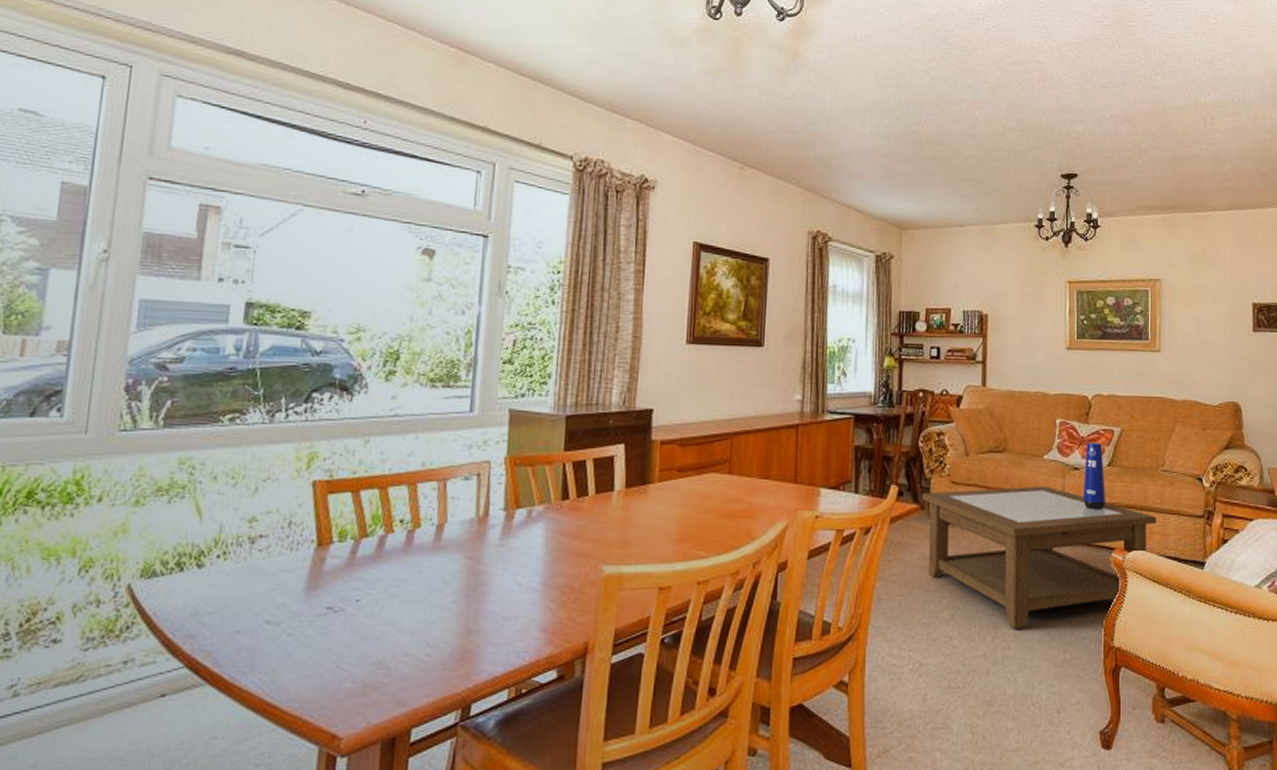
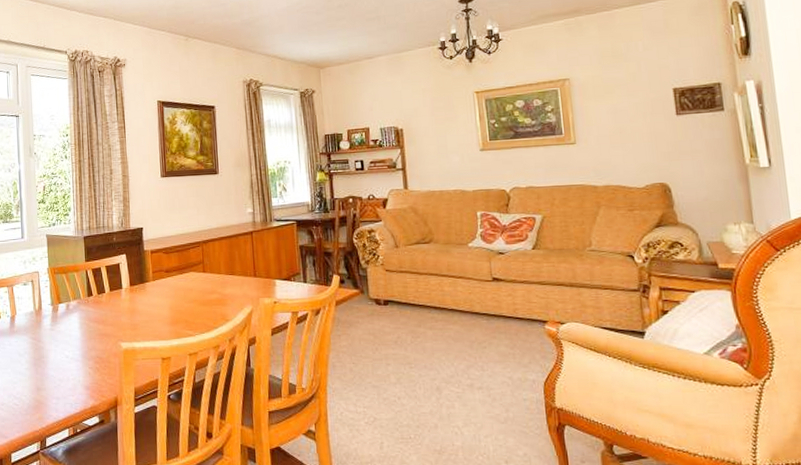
coffee table: present [921,486,1157,629] -> none [360,269,589,391]
vase: present [1082,442,1106,510] -> none [508,229,535,288]

